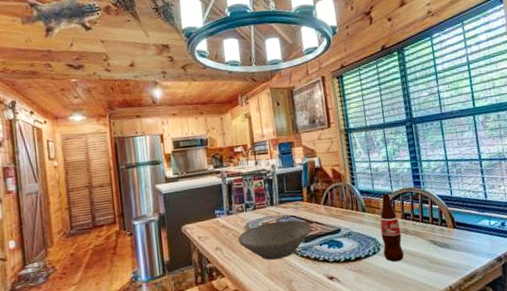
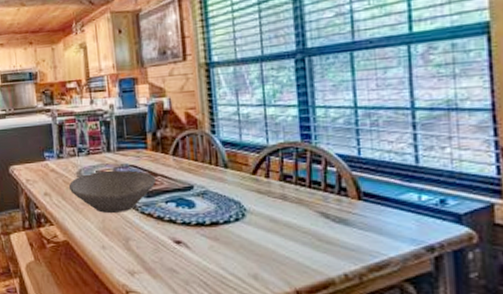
bottle: present [380,193,405,262] -> none [247,147,280,234]

